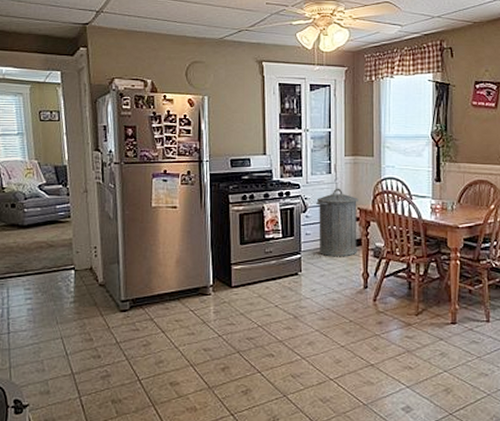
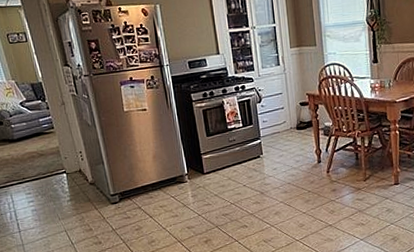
trash can: present [316,188,358,257] -> none [269,77,309,139]

